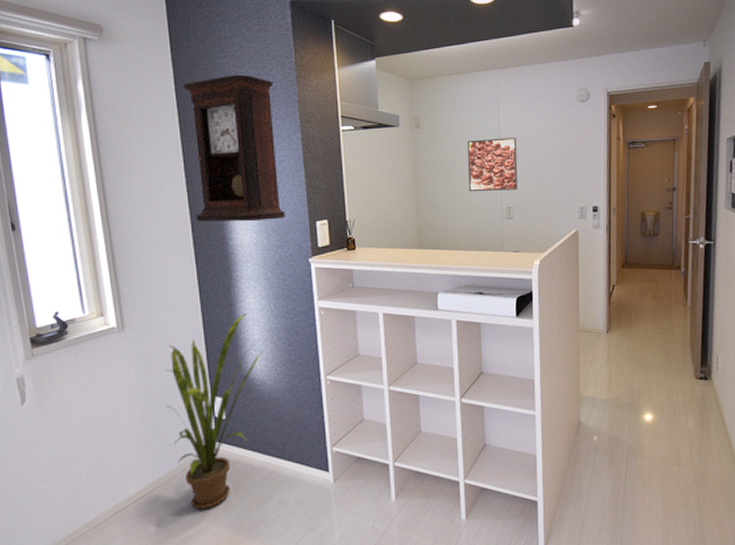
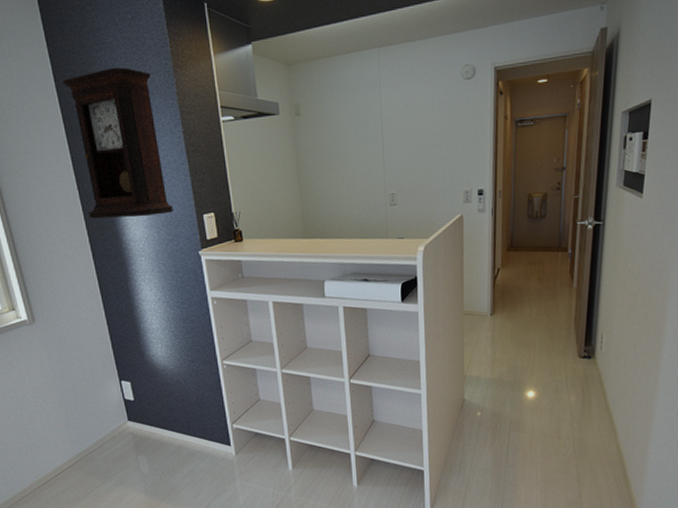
house plant: present [165,312,264,510] -> none [75,304,163,478]
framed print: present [467,137,518,192] -> none [348,121,401,180]

